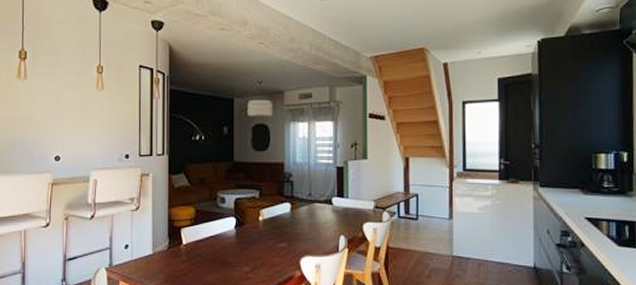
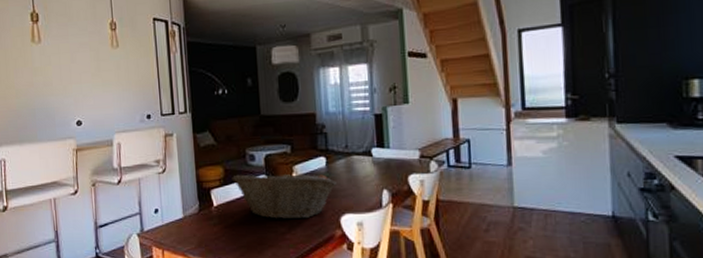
fruit basket: none [202,213,299,260] -> present [231,169,337,220]

